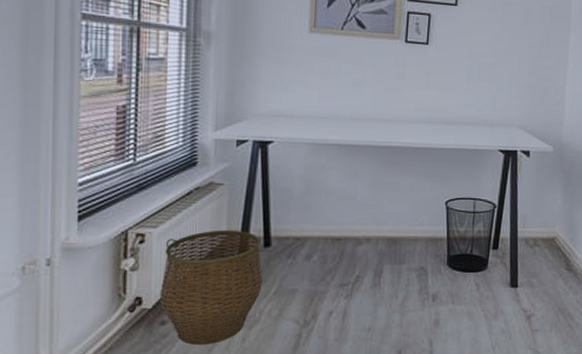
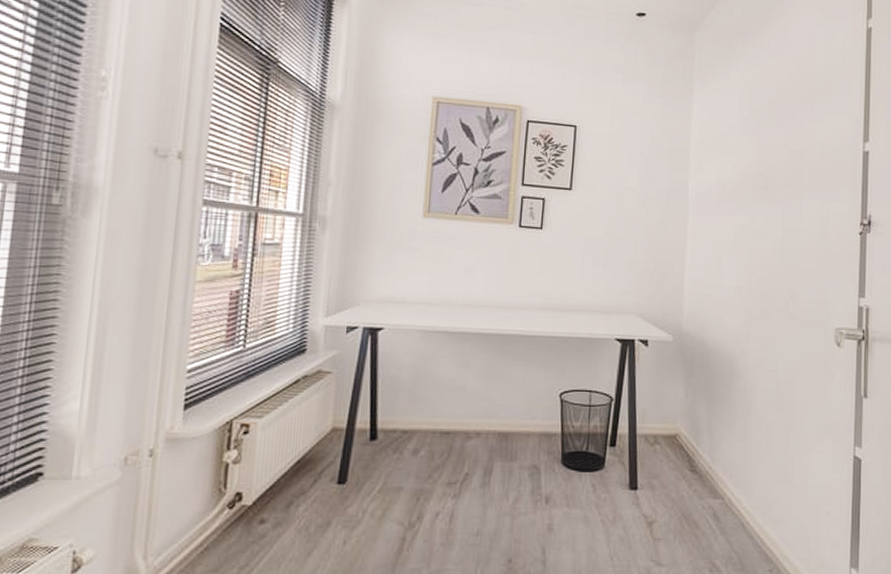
basket: present [160,229,263,345] -> none [260,421,368,547]

